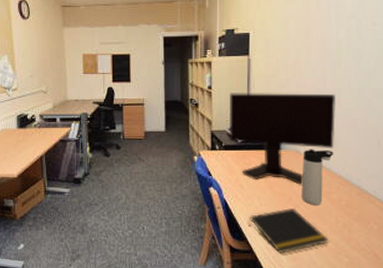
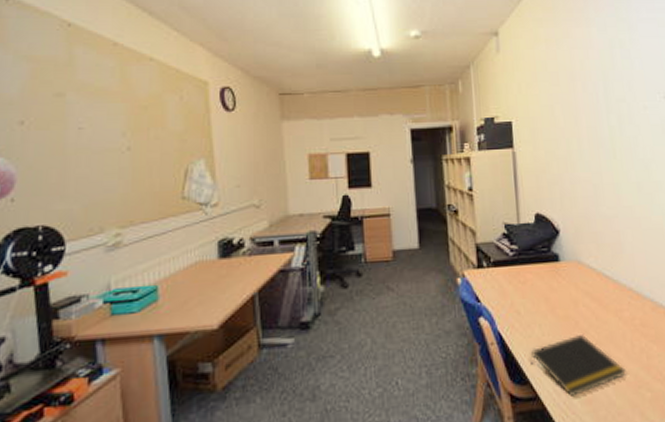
monitor: present [230,93,336,185] -> none [495,189,619,304]
thermos bottle: present [301,149,334,205] -> none [586,257,621,328]

